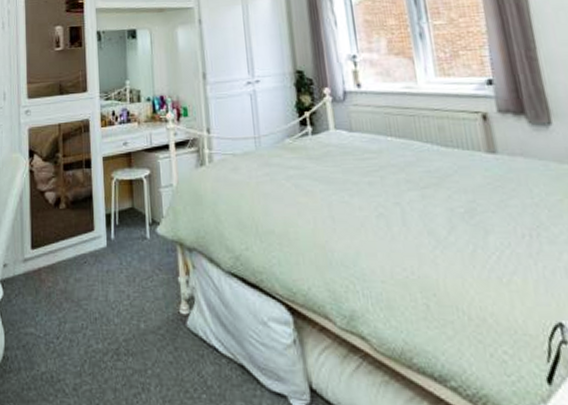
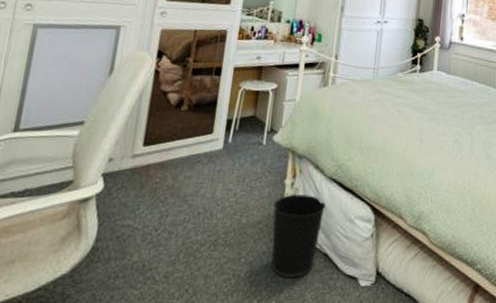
wastebasket: none [170,294,230,393] -> present [271,194,326,277]

